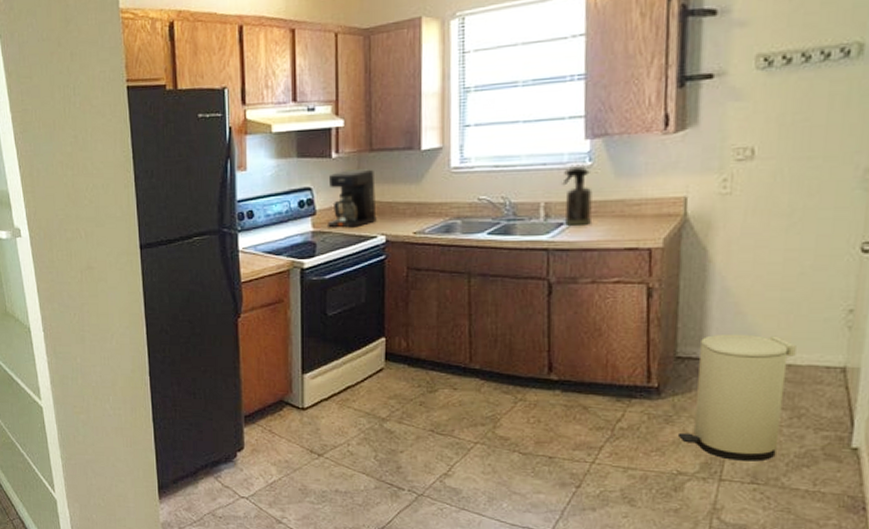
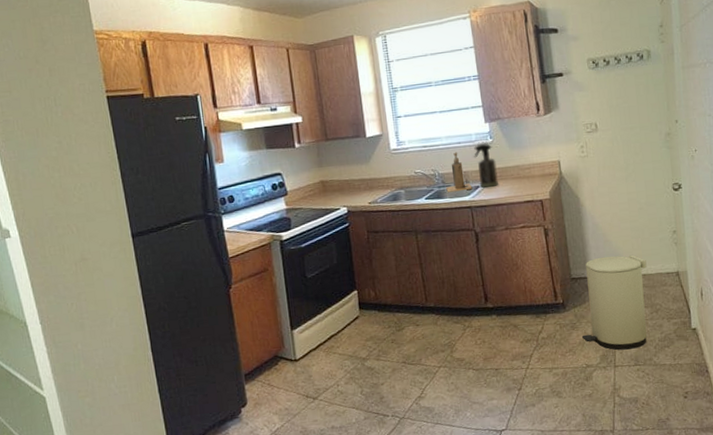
coffee maker: present [328,169,377,228] -> none [295,154,338,205]
soap dispenser: none [517,176,554,228] -> present [446,152,472,193]

